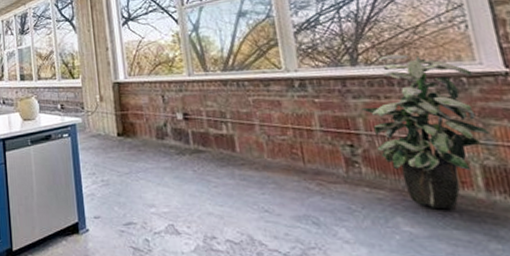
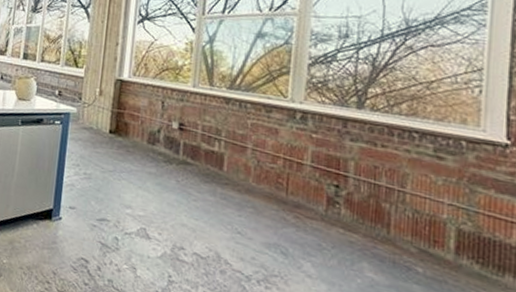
indoor plant: present [361,54,491,210] -> none [356,104,475,266]

